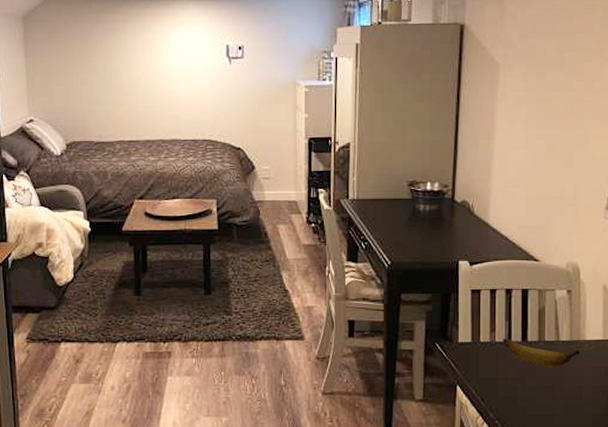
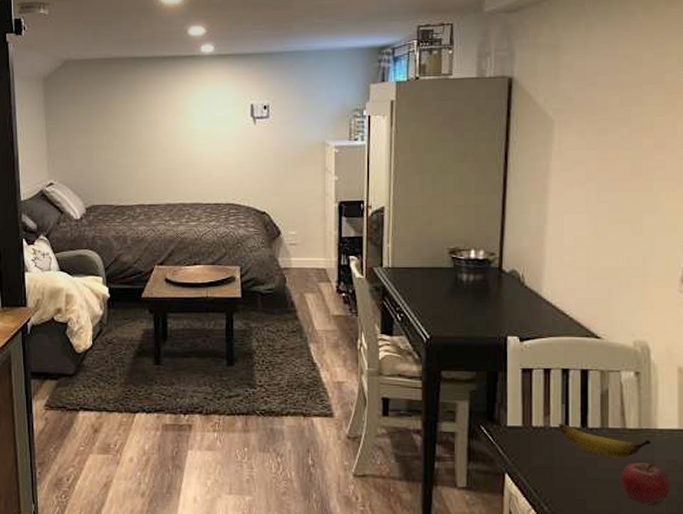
fruit: none [555,371,596,407] -> present [620,463,670,504]

